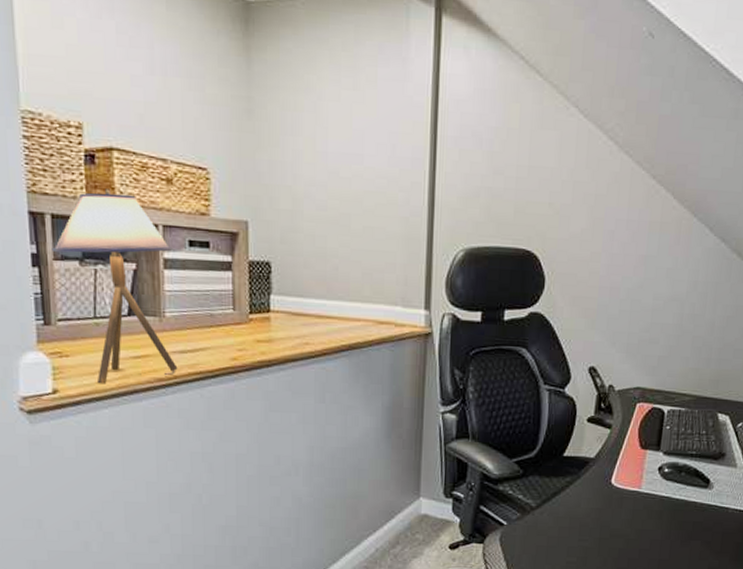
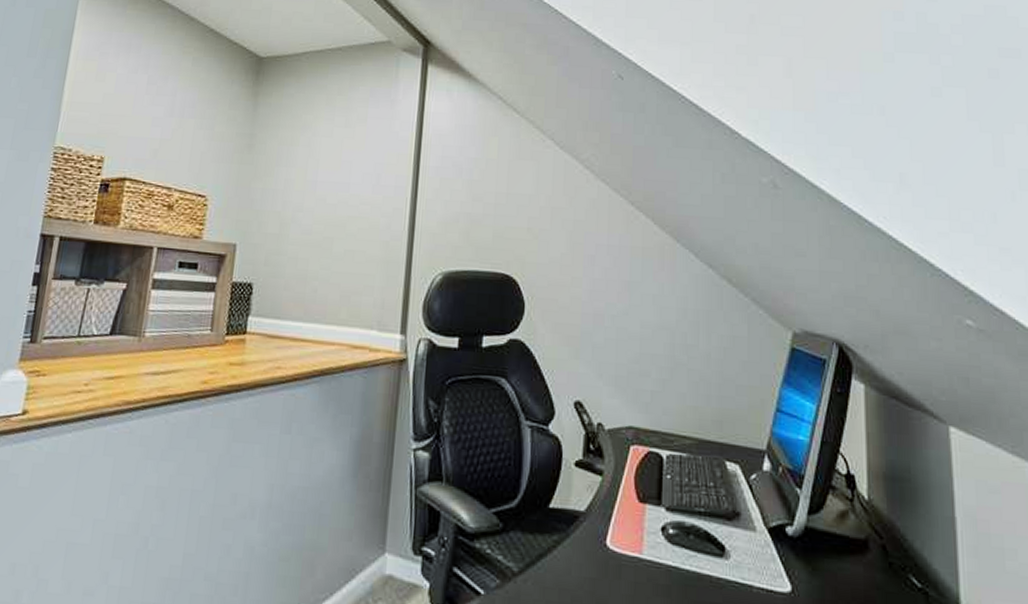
table lamp: present [52,188,178,384] -> none [53,214,163,406]

